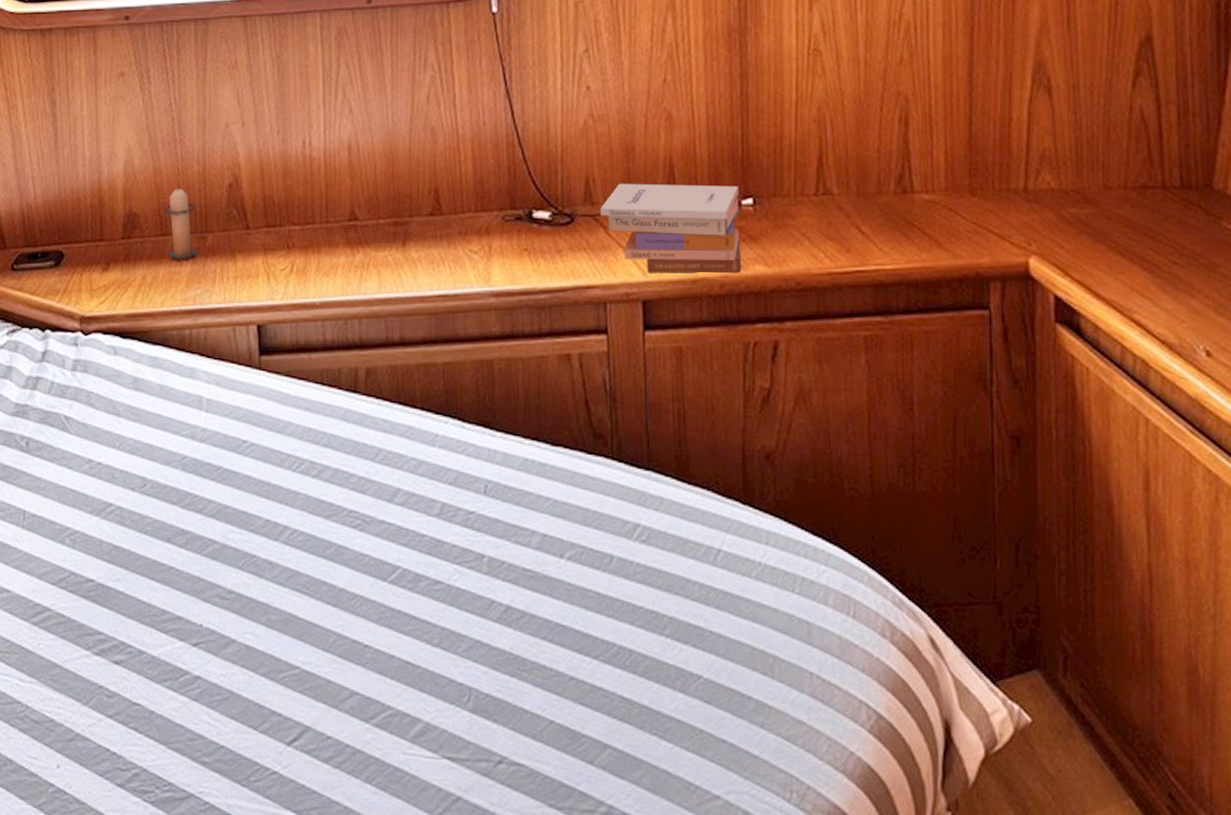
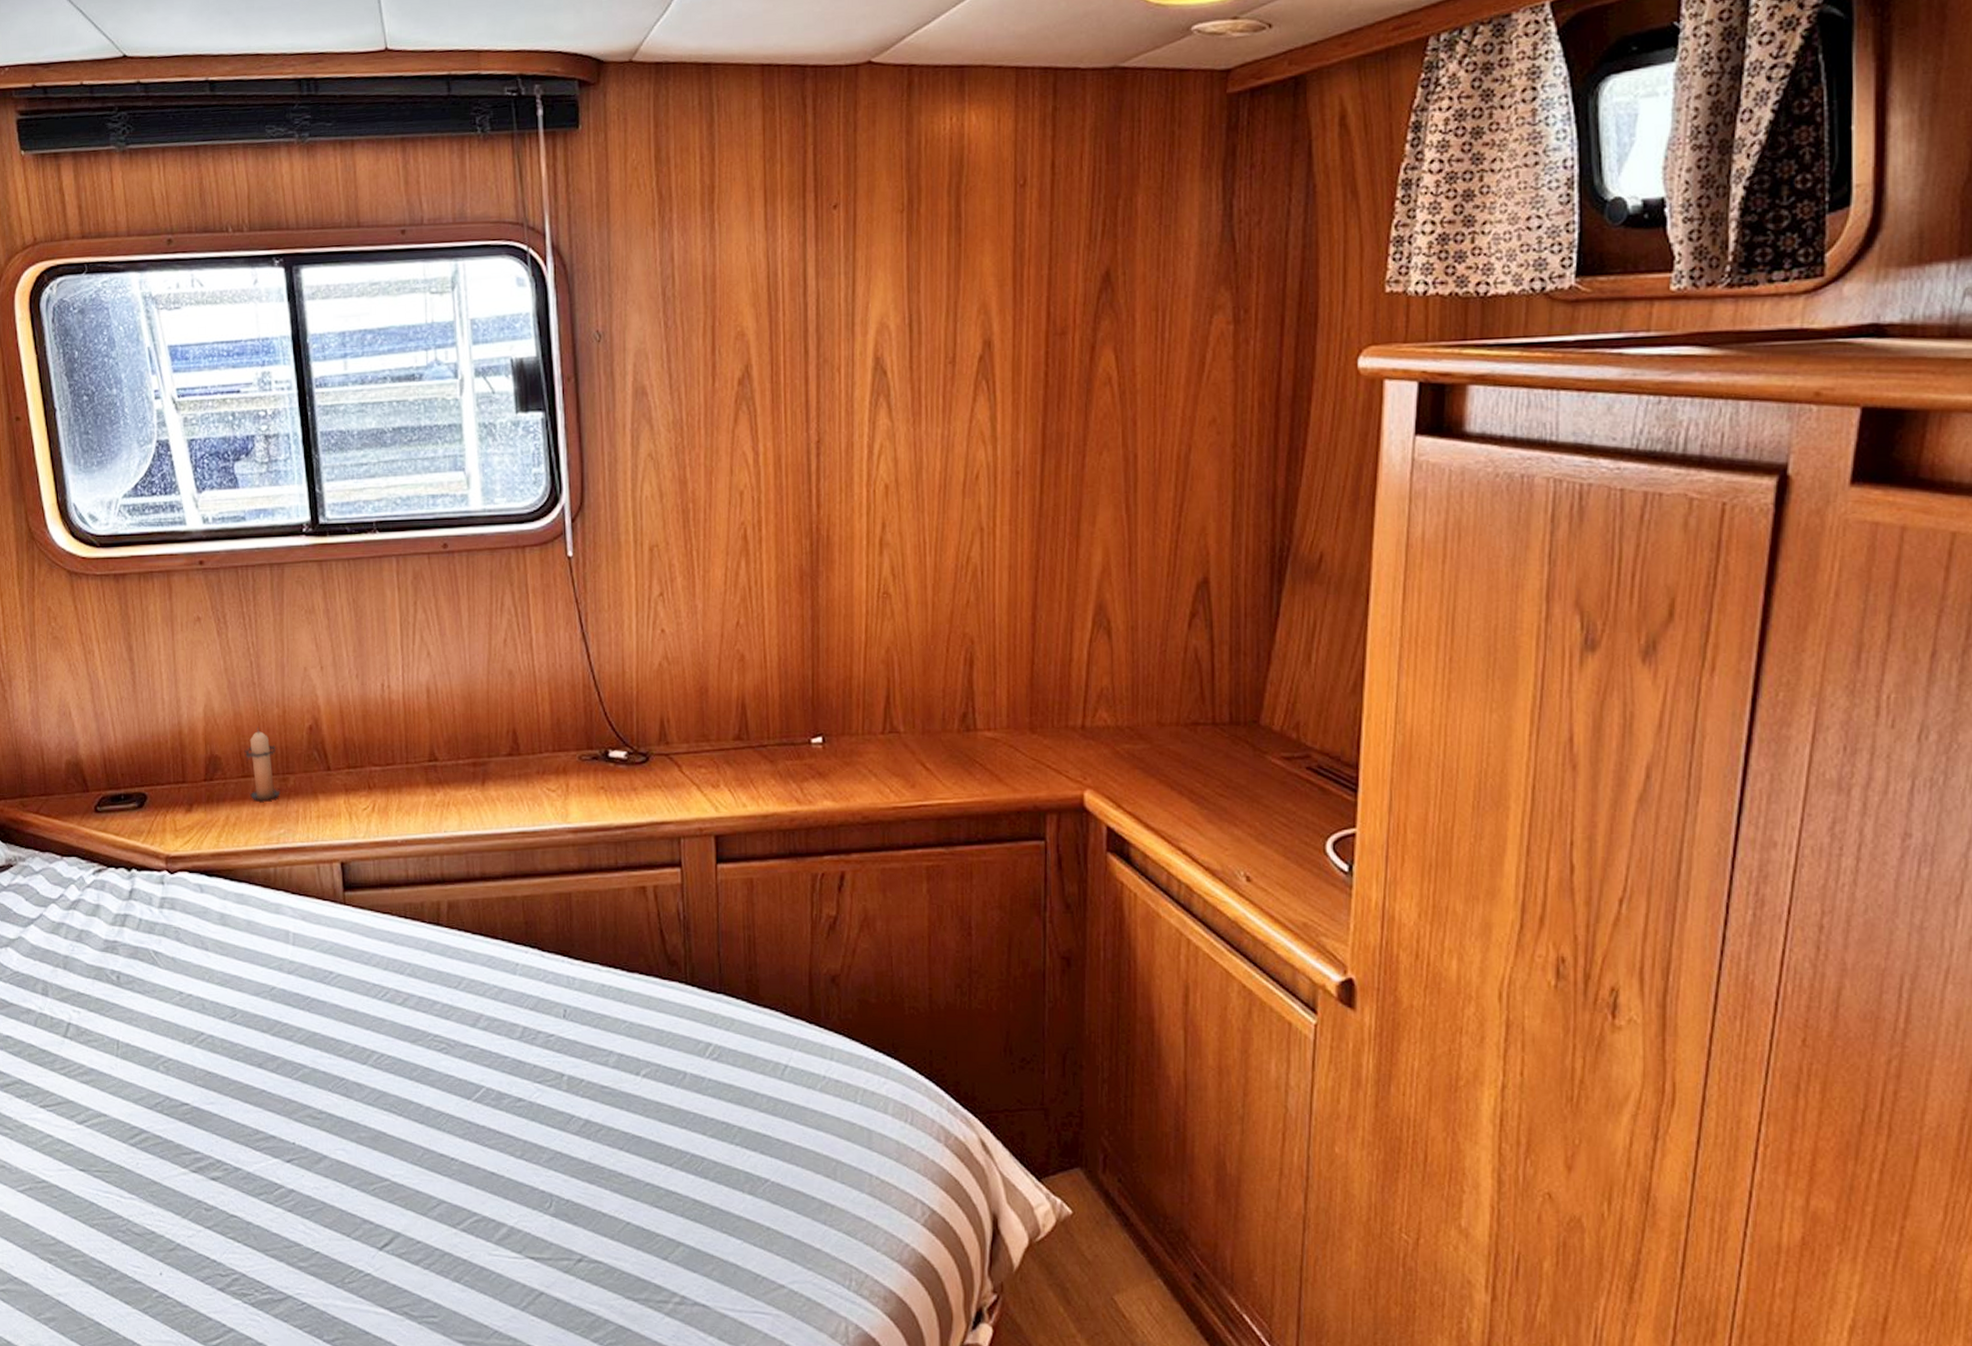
books: present [600,183,741,274] -> none [675,723,810,809]

